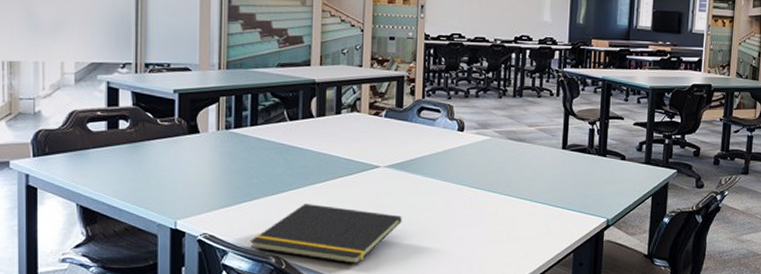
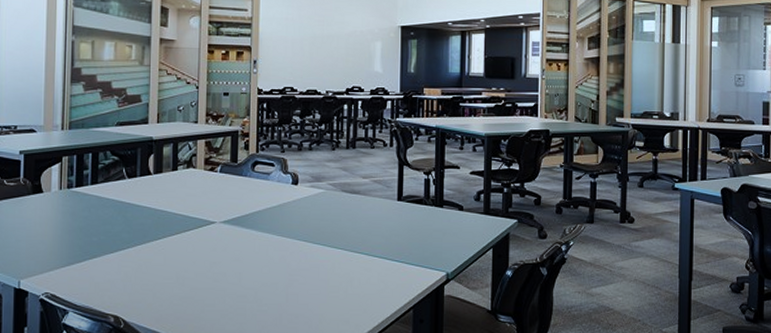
notepad: present [250,204,402,264] -> none [90,261,238,323]

